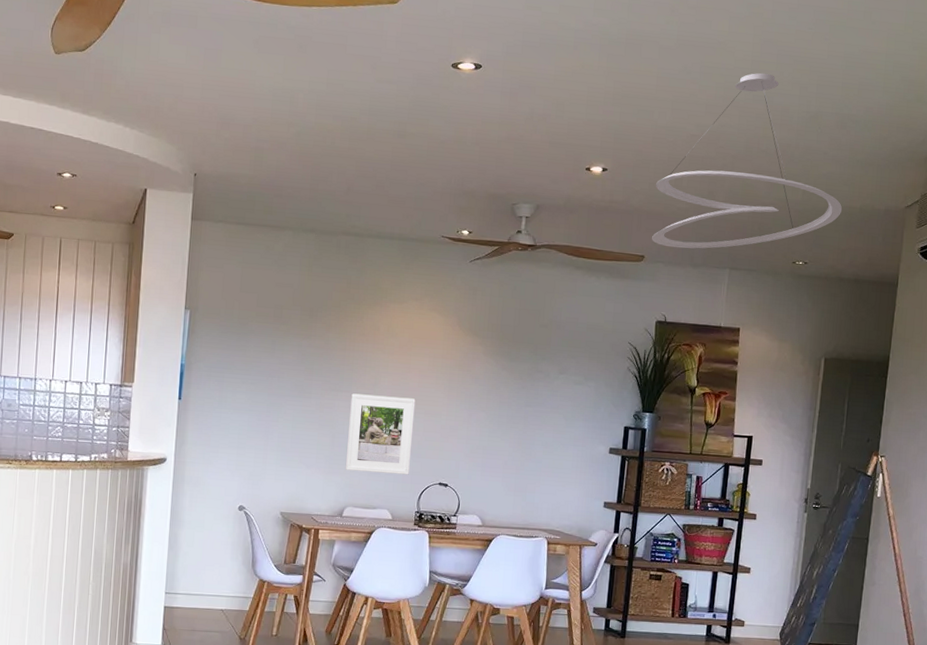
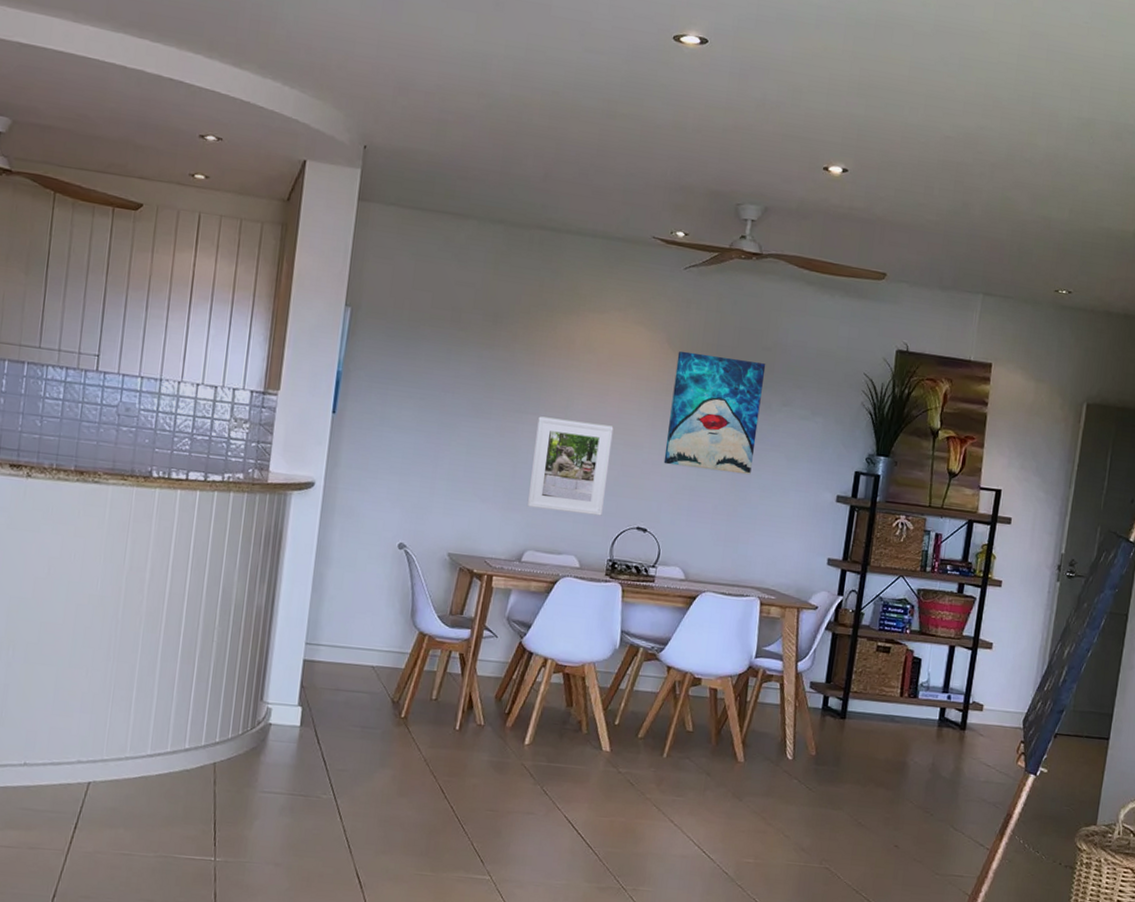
wall art: none [459,331,544,434] -> present [663,350,766,475]
ceiling light fixture: present [651,72,843,249] -> none [895,69,1114,270]

